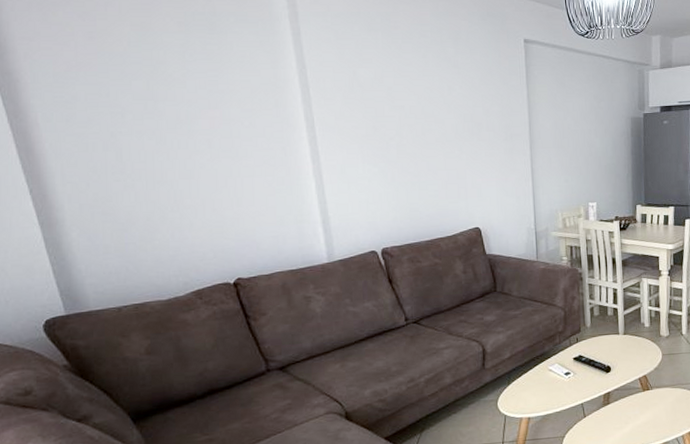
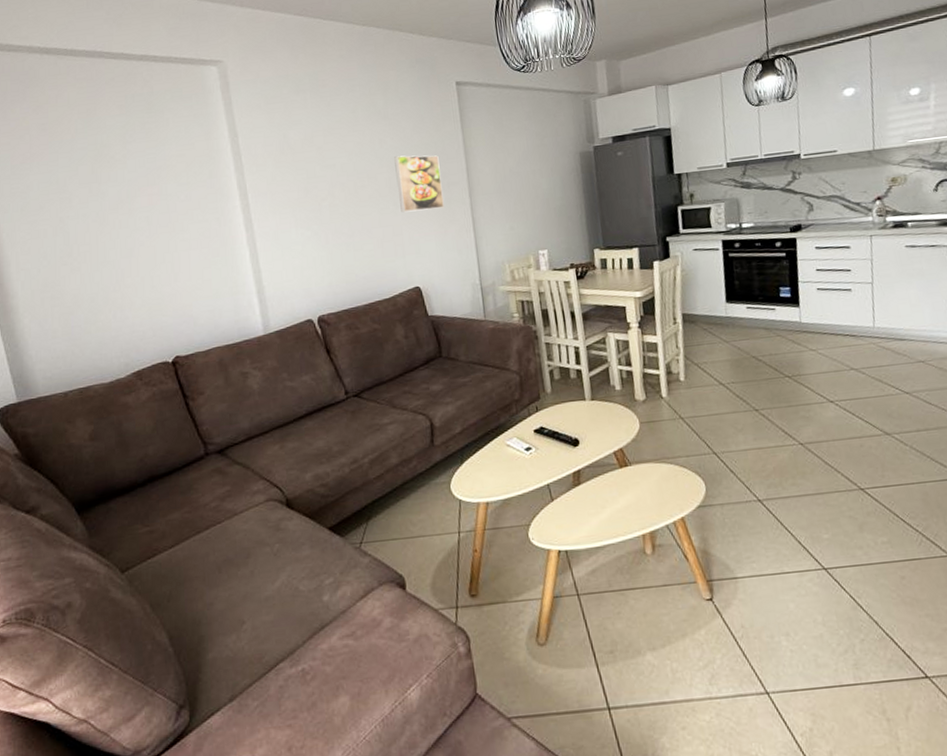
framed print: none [462,104,506,158] -> present [394,155,444,213]

